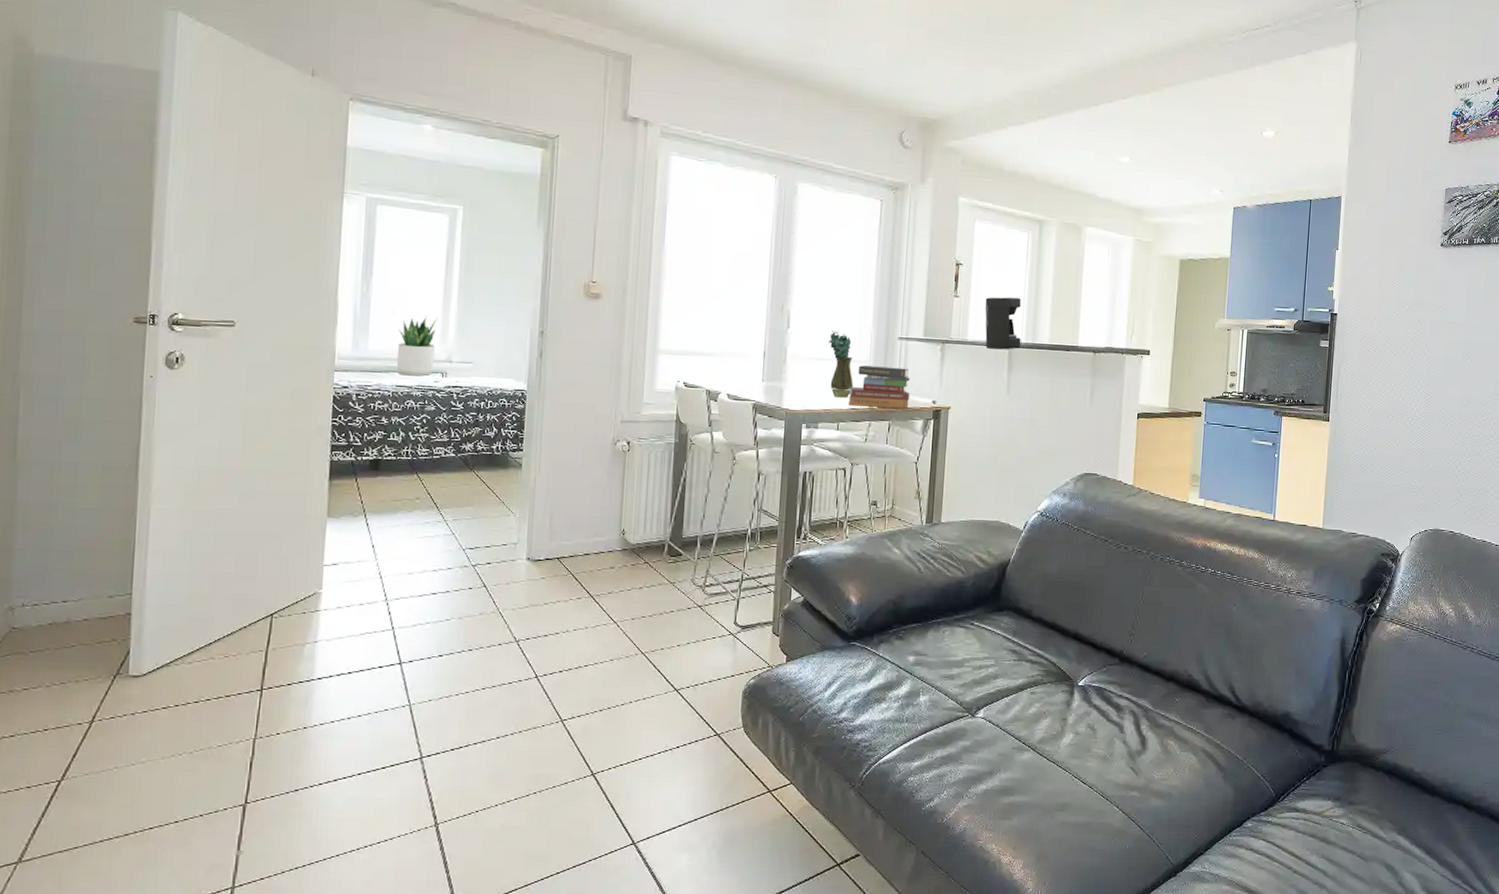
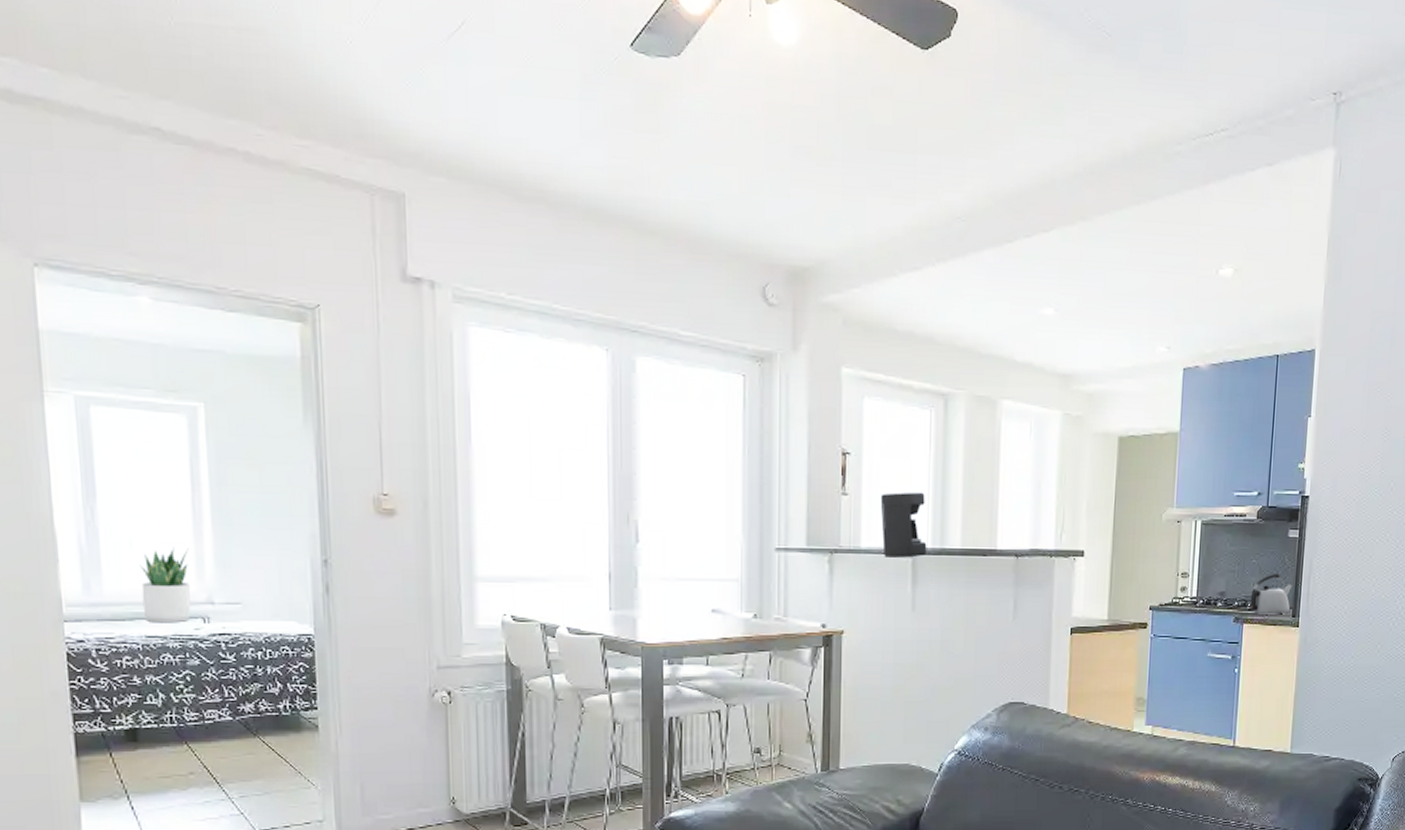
vase: present [828,330,854,398] -> none [688,543,724,626]
books: present [848,365,910,409] -> none [717,585,794,635]
kettle: none [1288,376,1324,411] -> present [1250,574,1292,616]

